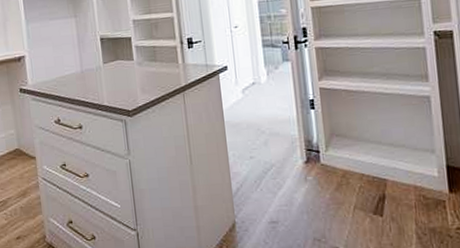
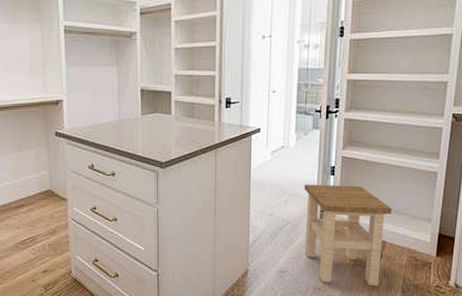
stool: none [283,118,387,233] -> present [304,184,392,287]

